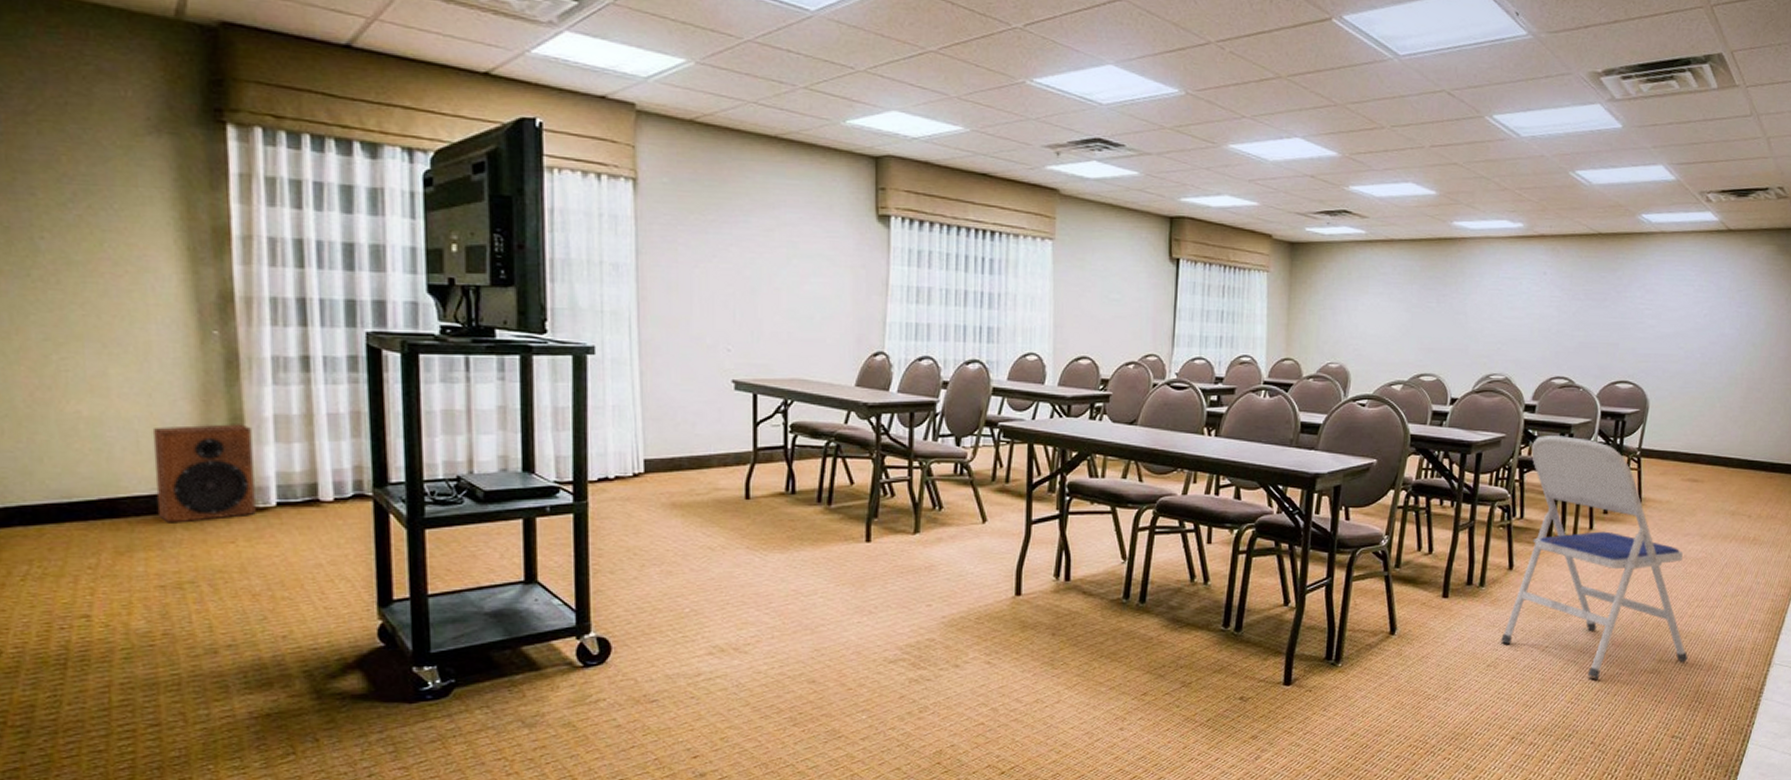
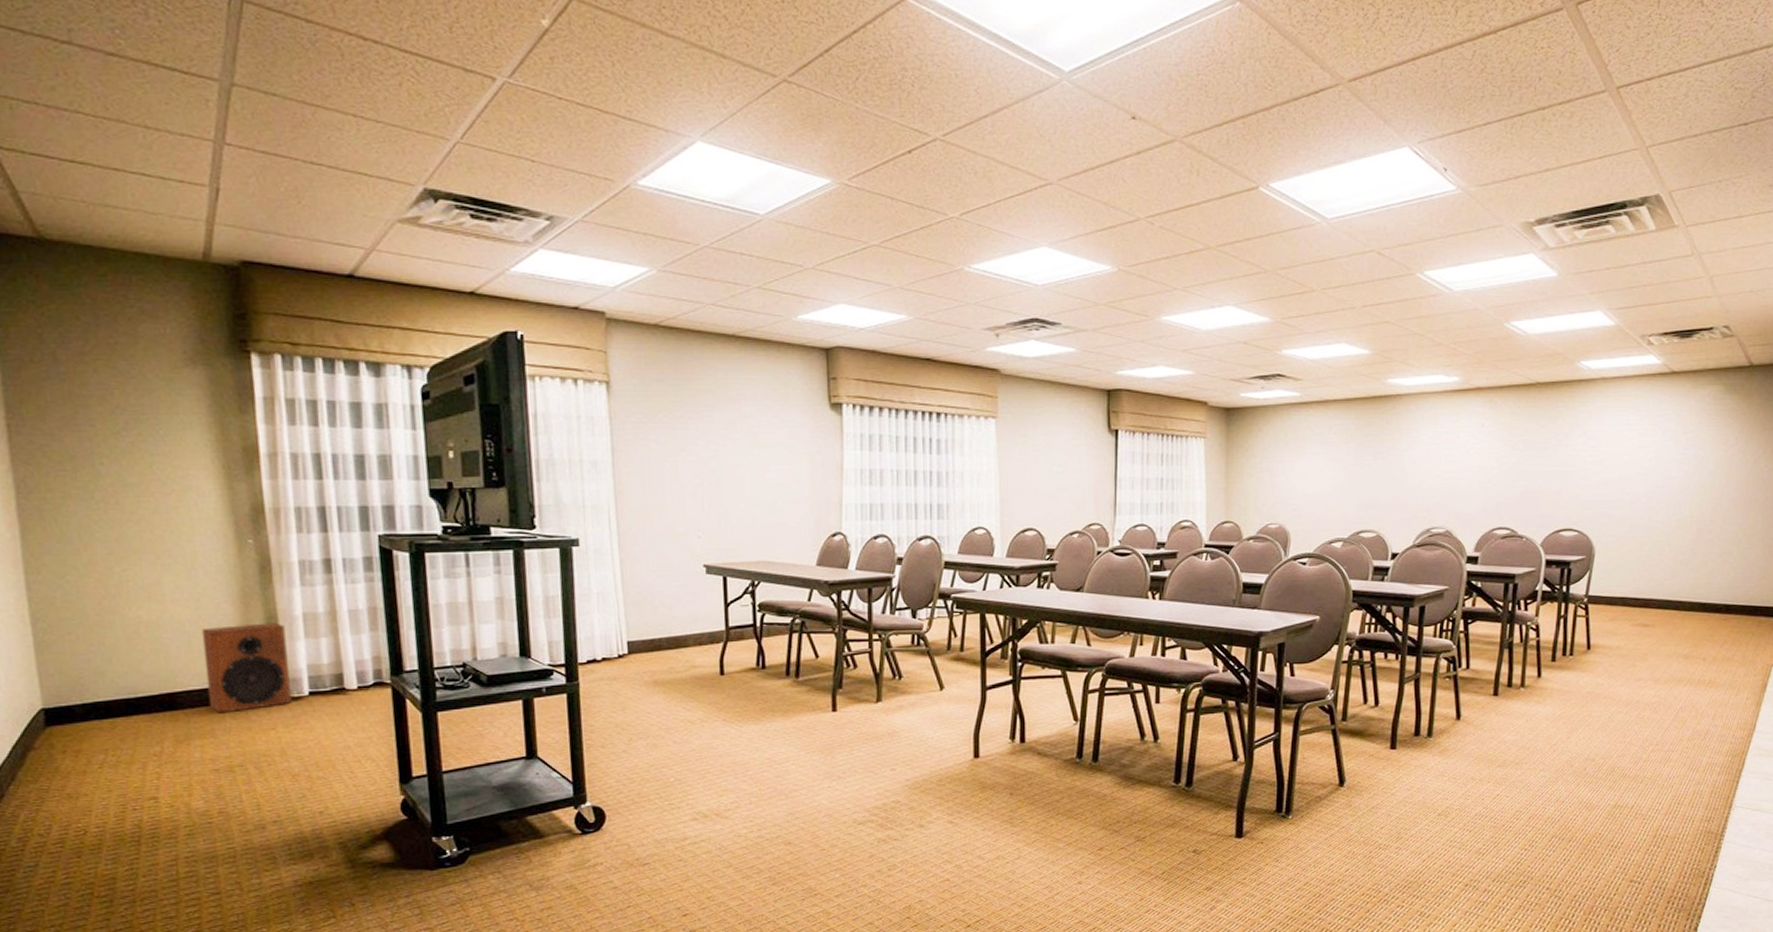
folding chair: present [1501,436,1688,679] -> none [1451,586,1644,826]

